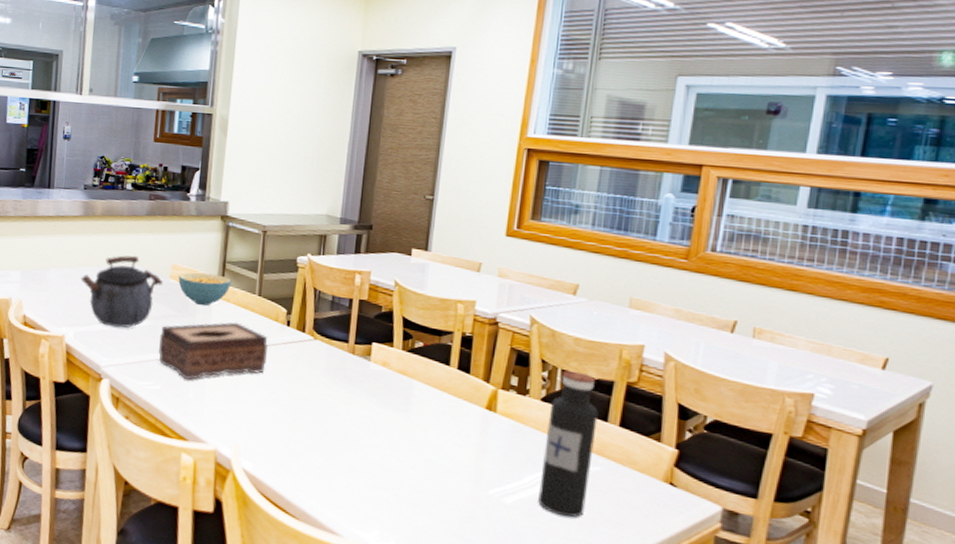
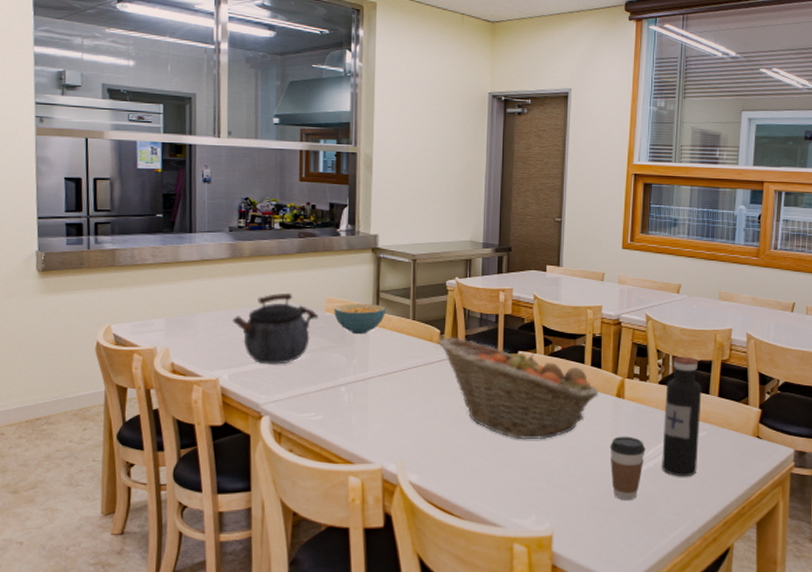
tissue box: present [159,322,268,380] -> none [319,346,424,407]
fruit basket: none [284,318,465,446] -> present [439,337,599,440]
coffee cup: none [473,455,519,534] -> present [610,436,646,501]

